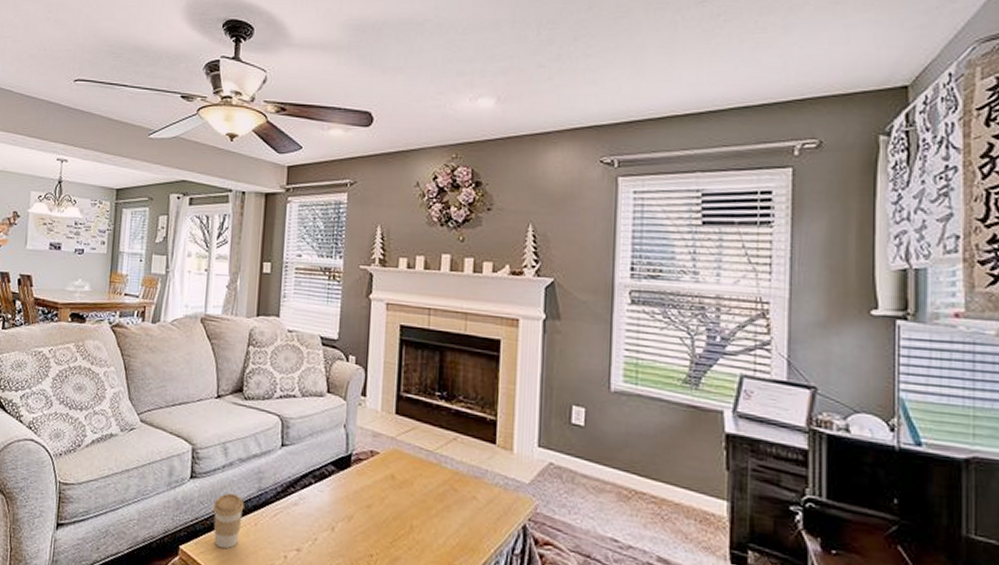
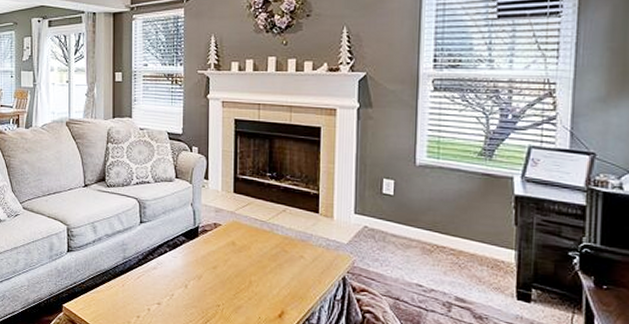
coffee cup: present [213,493,245,549] -> none [88,262,113,305]

